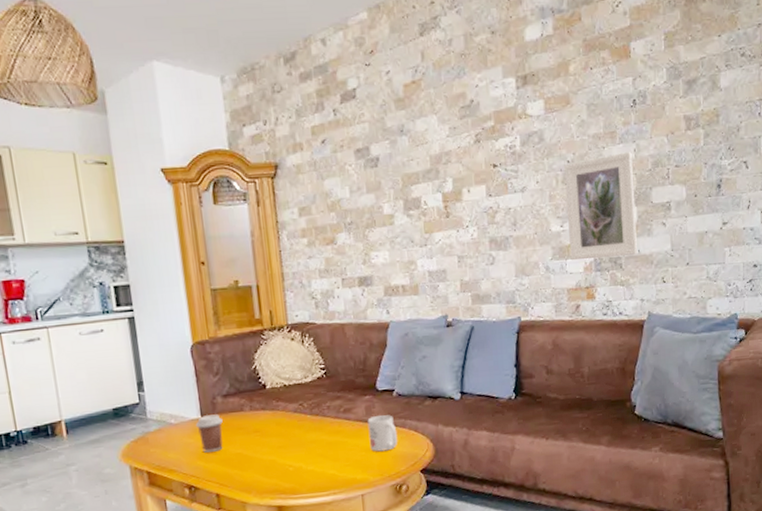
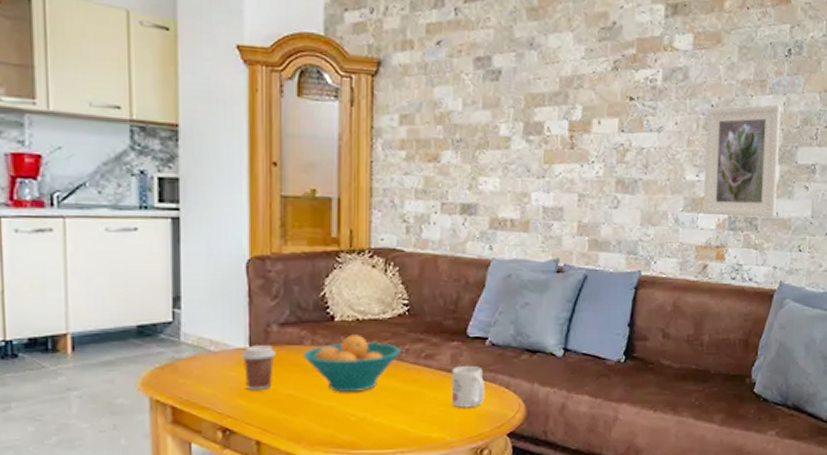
fruit bowl: none [244,398,323,448] -> present [303,334,401,392]

